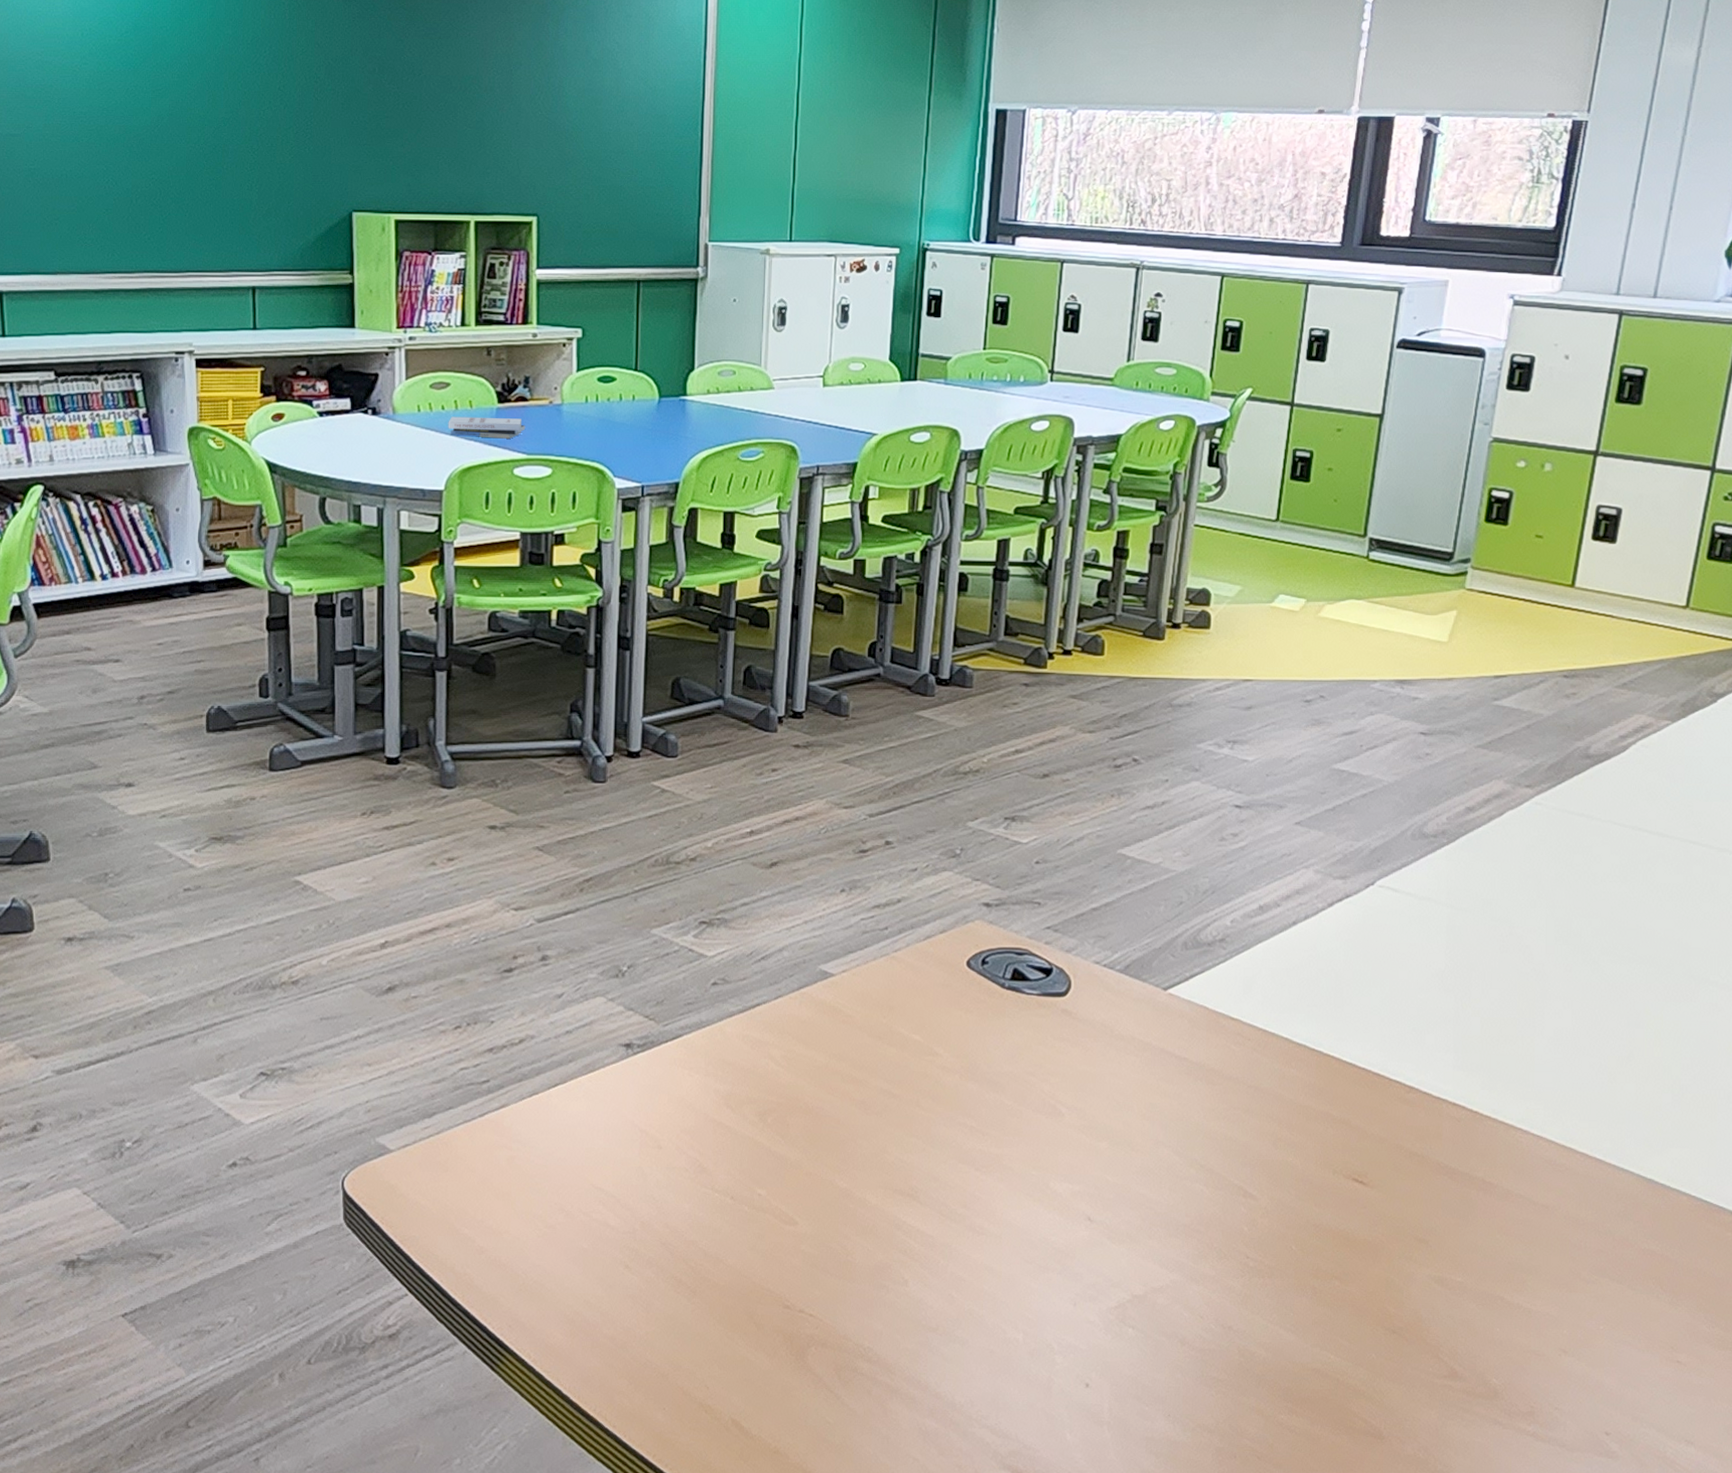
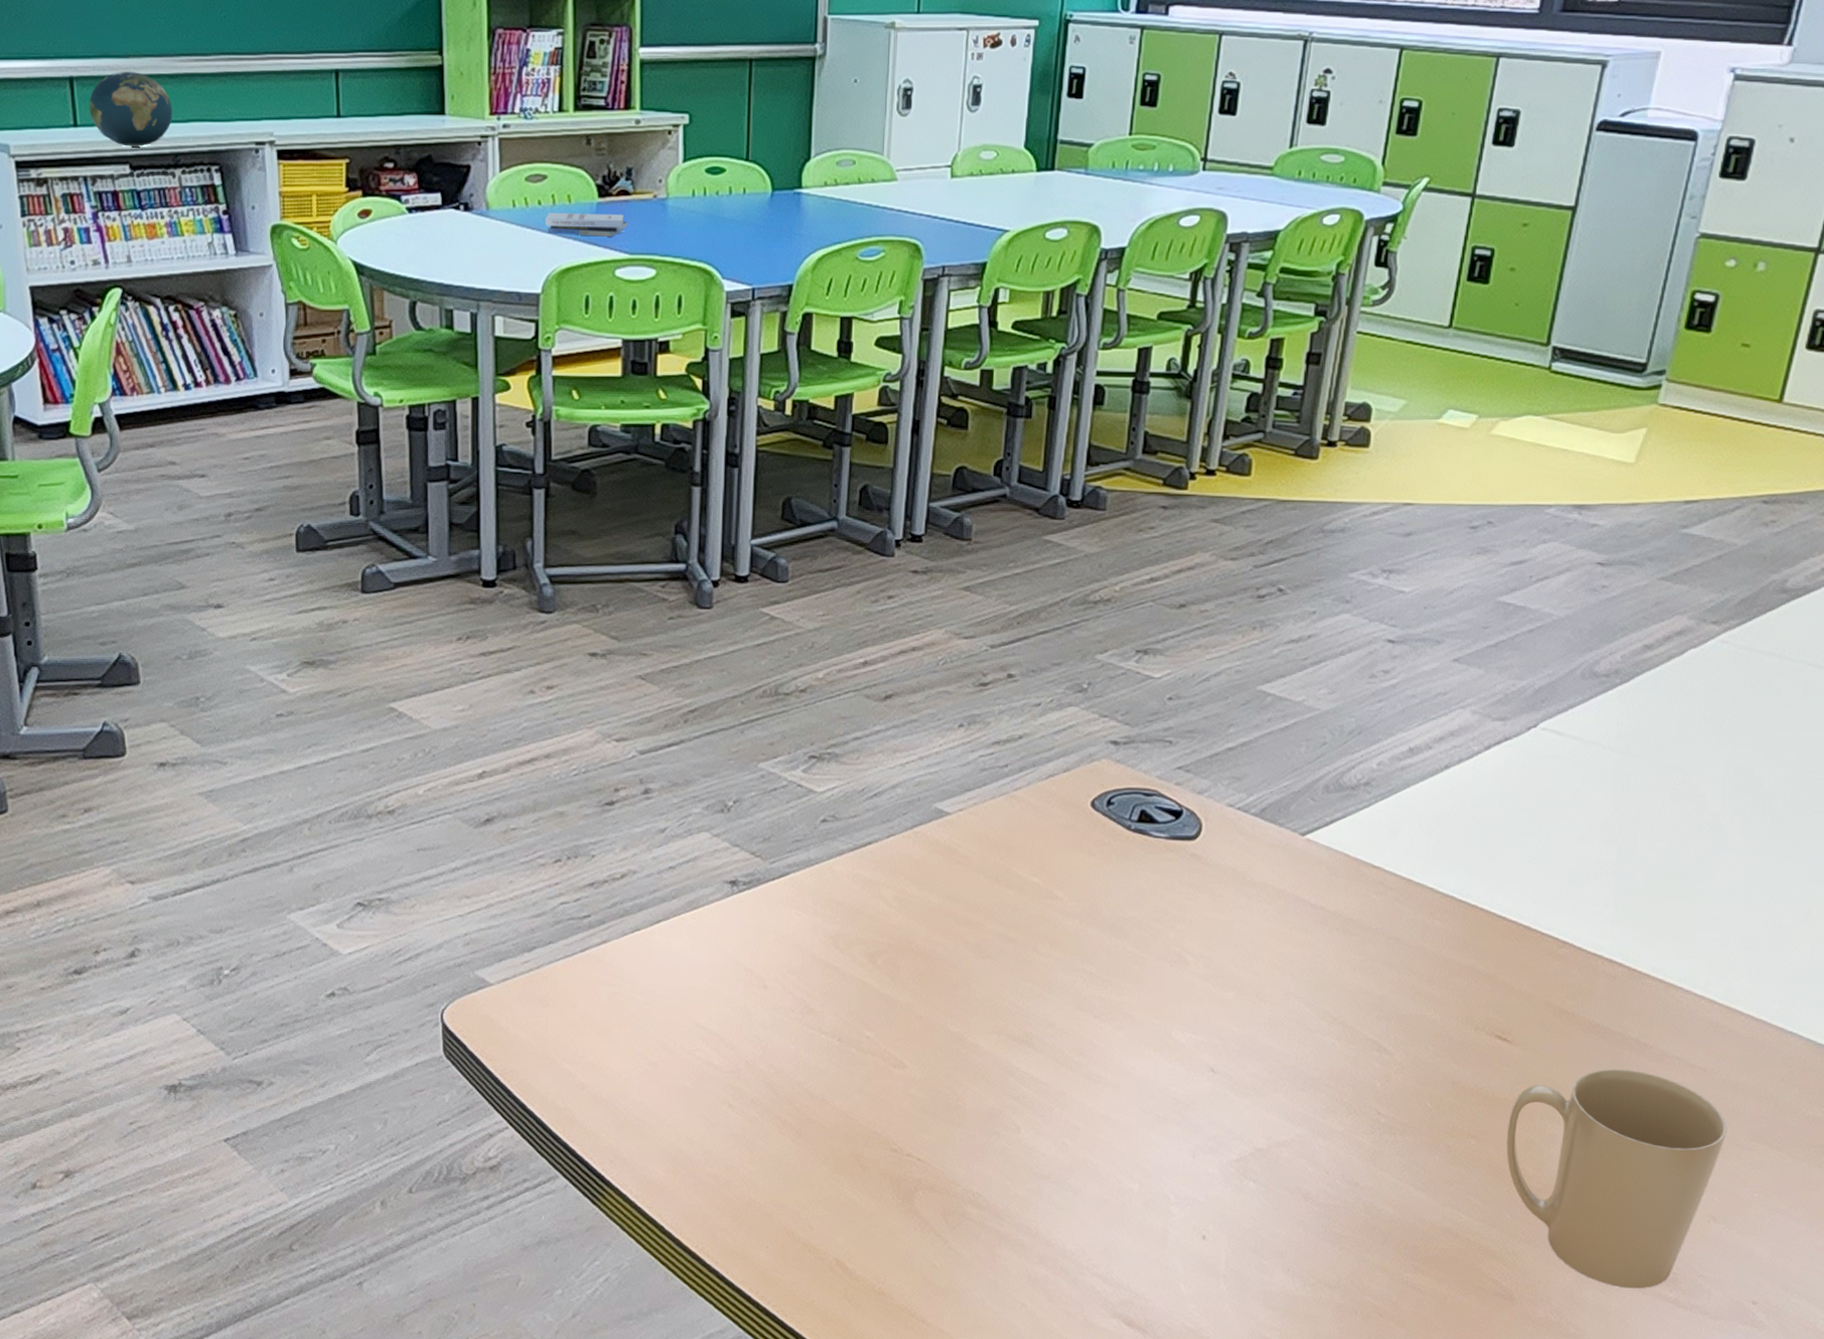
globe: none [17,286,97,355] -> present [89,71,173,147]
mug: none [1368,1207,1571,1423] -> present [1506,1068,1728,1289]

